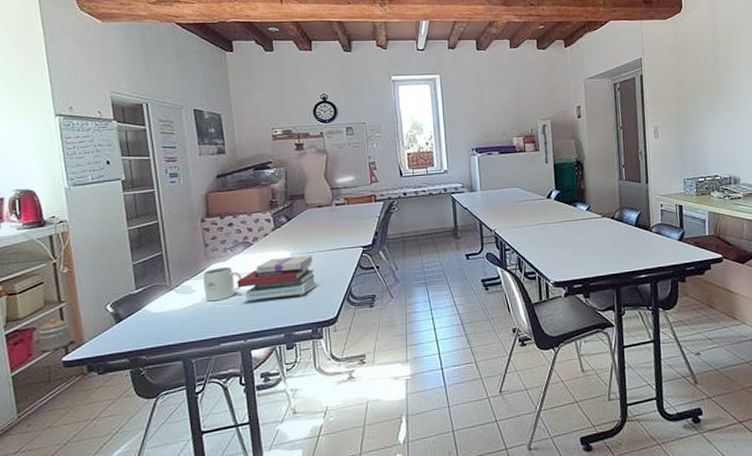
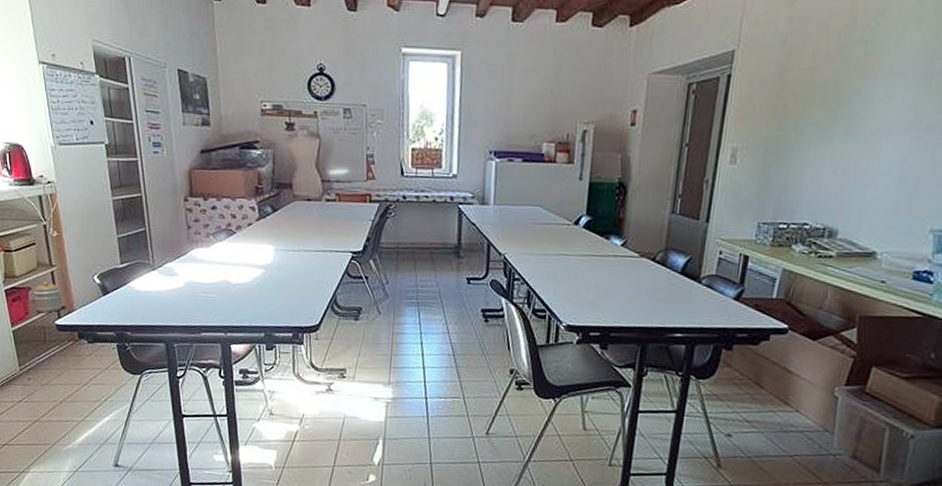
mug: present [203,266,242,302] -> none [186,252,225,289]
books: present [237,255,316,301] -> none [219,251,300,297]

